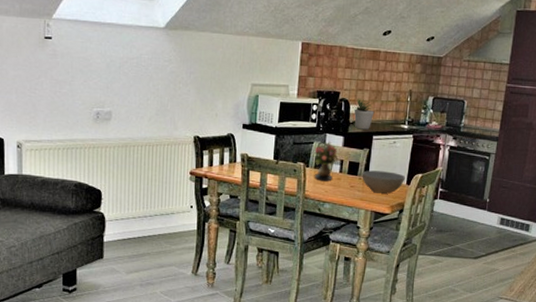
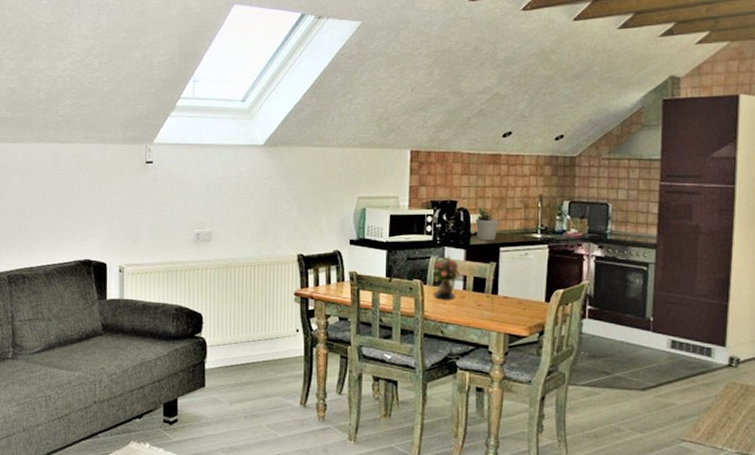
bowl: present [362,170,406,194] -> none [490,287,543,313]

